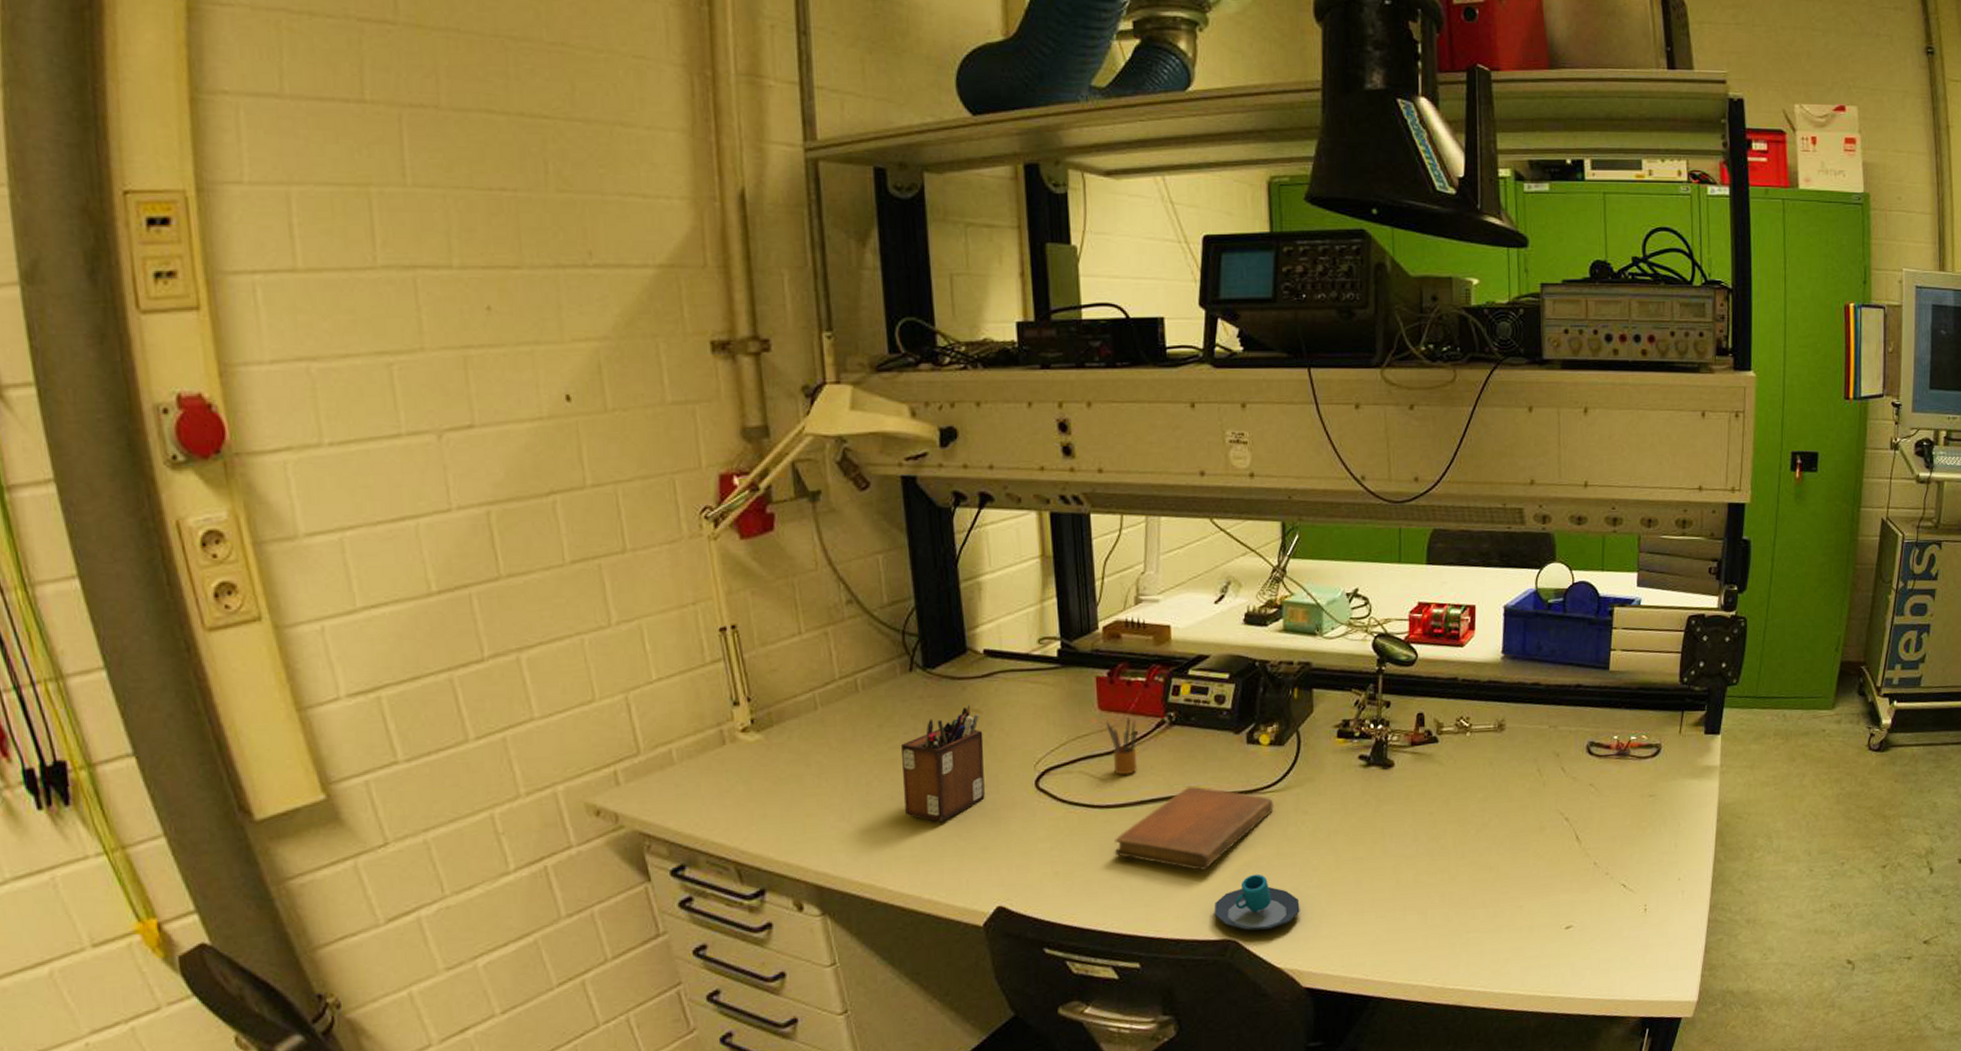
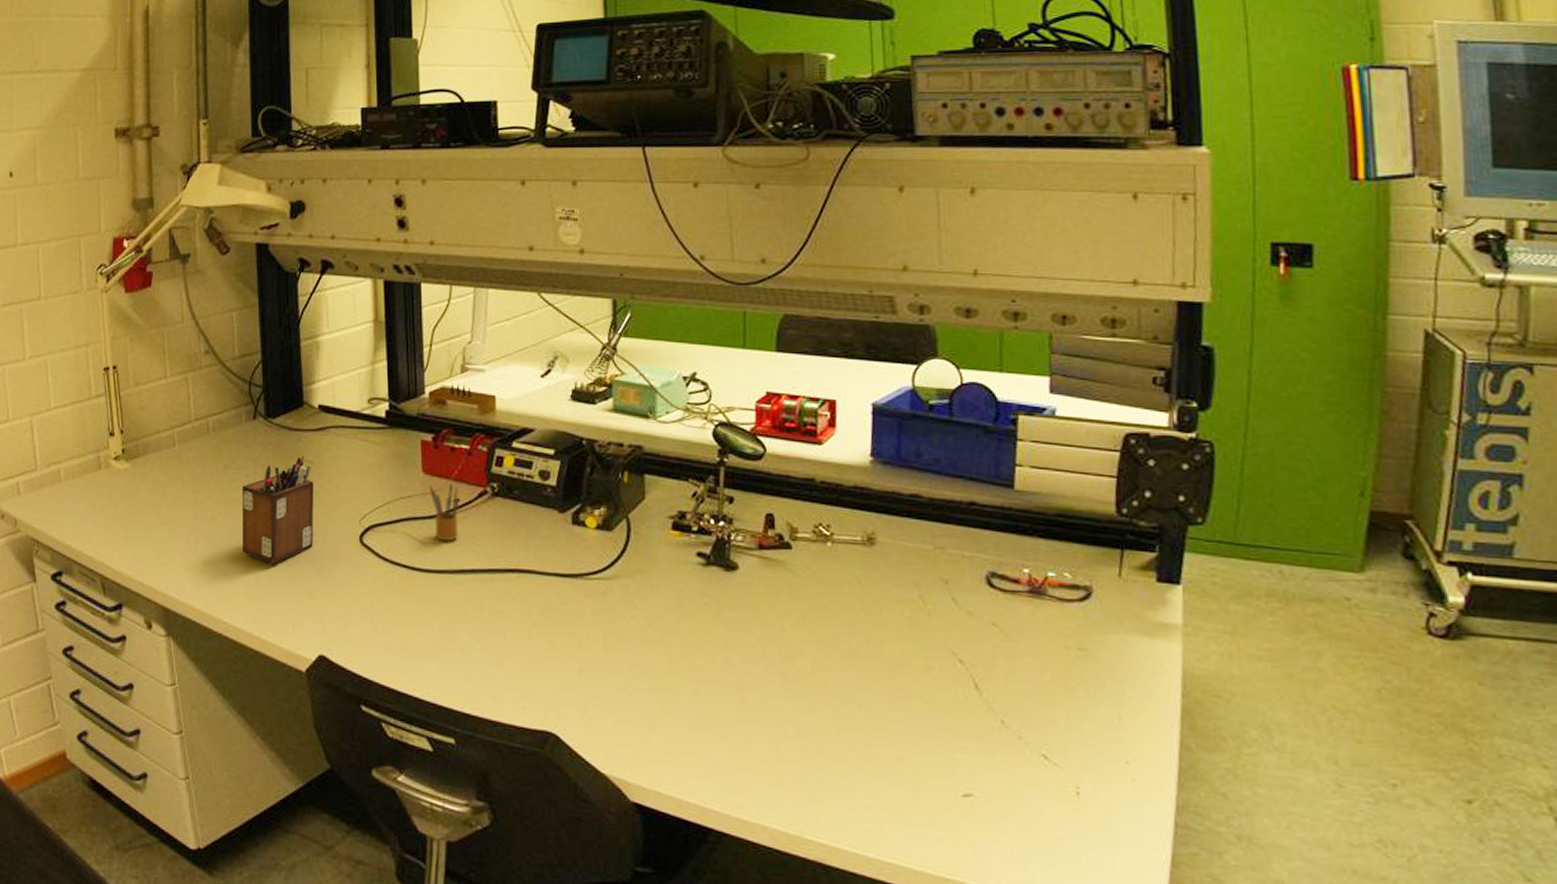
notebook: present [1114,786,1274,871] -> none [432,561,600,652]
mug: present [1214,874,1300,931] -> none [533,665,628,729]

